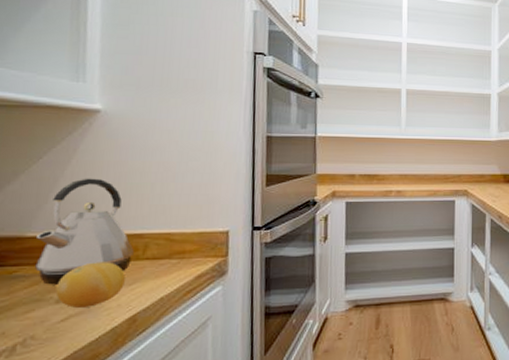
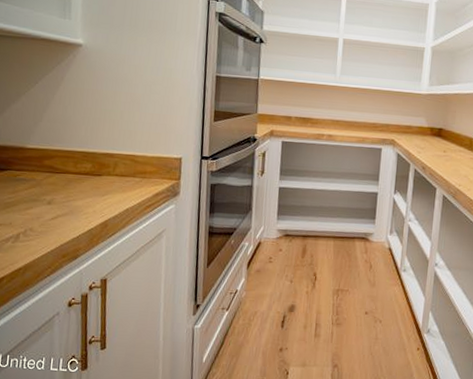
kettle: present [35,178,134,285] -> none [33,102,106,189]
fruit: present [55,262,125,308] -> none [48,173,100,210]

